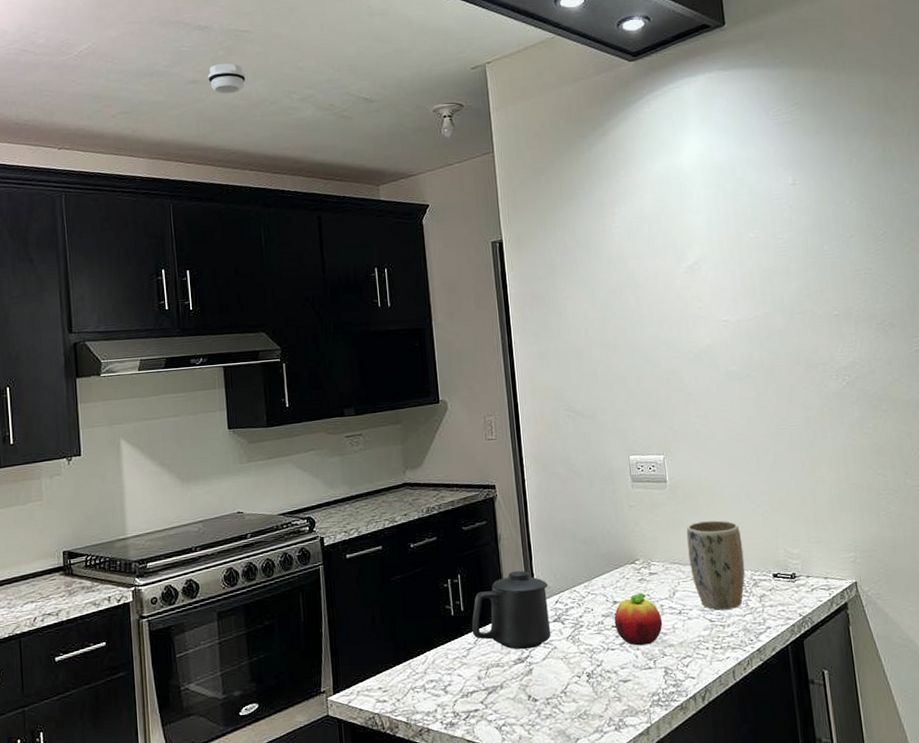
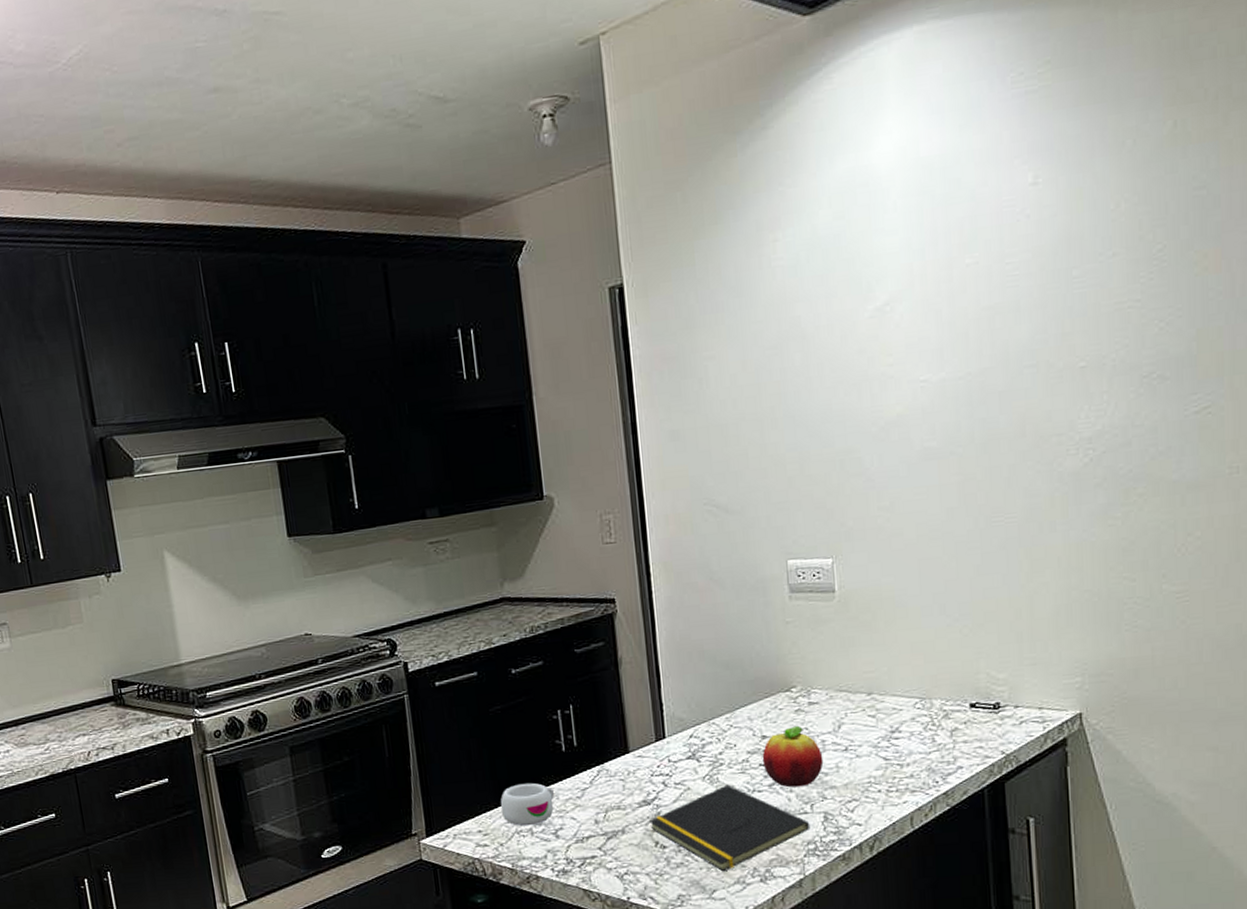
smoke detector: present [207,63,246,94] -> none [231,60,281,105]
mug: none [398,643,445,683] -> present [500,783,555,826]
mug: present [471,570,551,650] -> none [587,699,684,791]
notepad: none [522,643,654,722] -> present [648,784,811,872]
plant pot: present [686,520,745,610] -> none [858,638,933,747]

